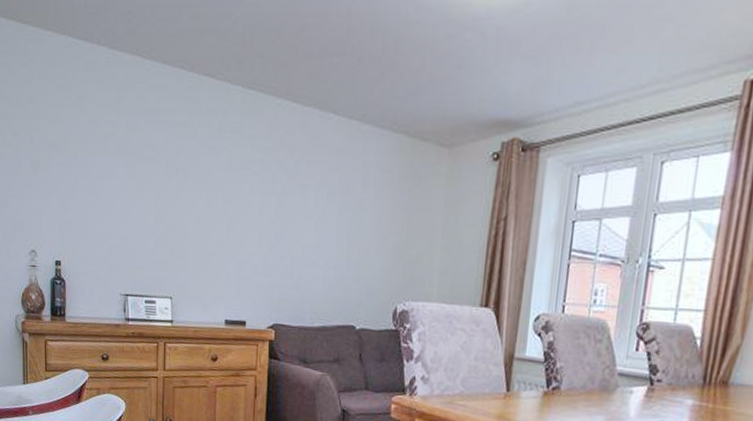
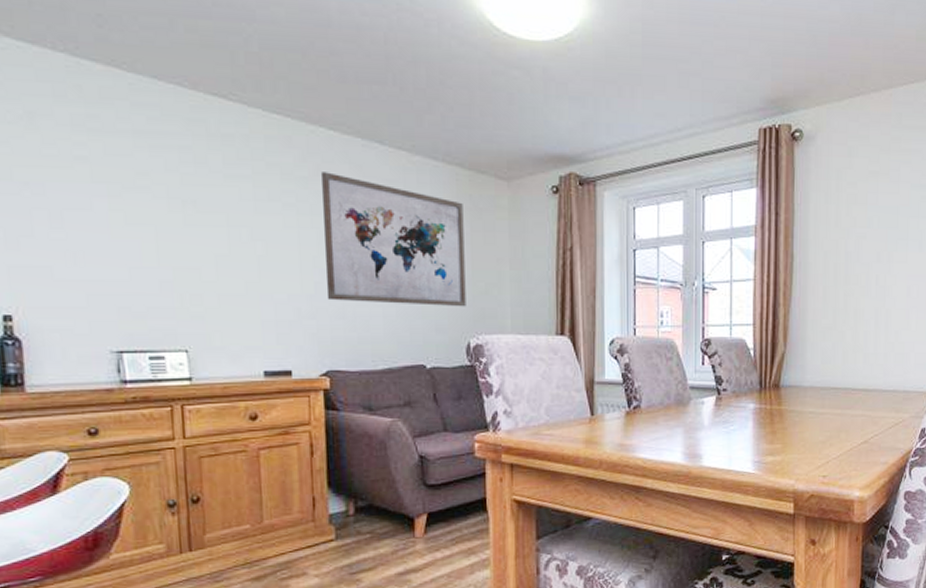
wall art: none [278,142,404,274] -> present [322,172,466,307]

